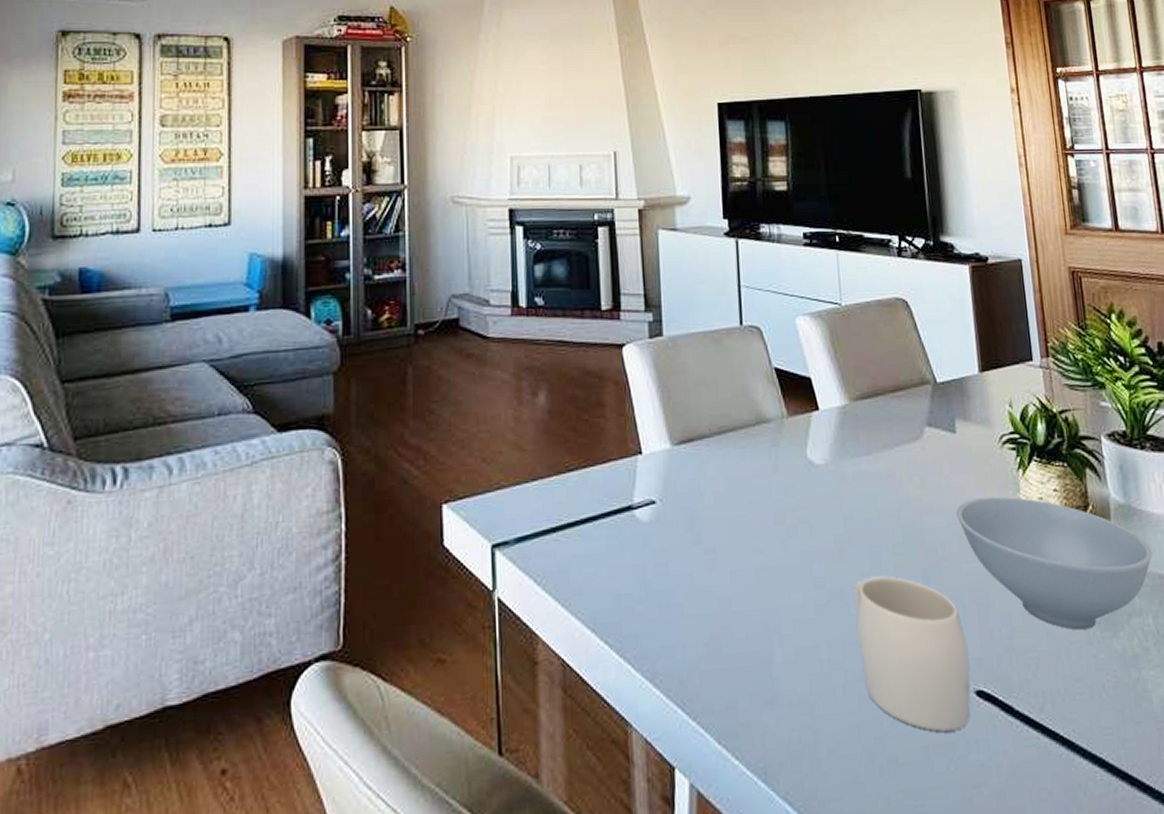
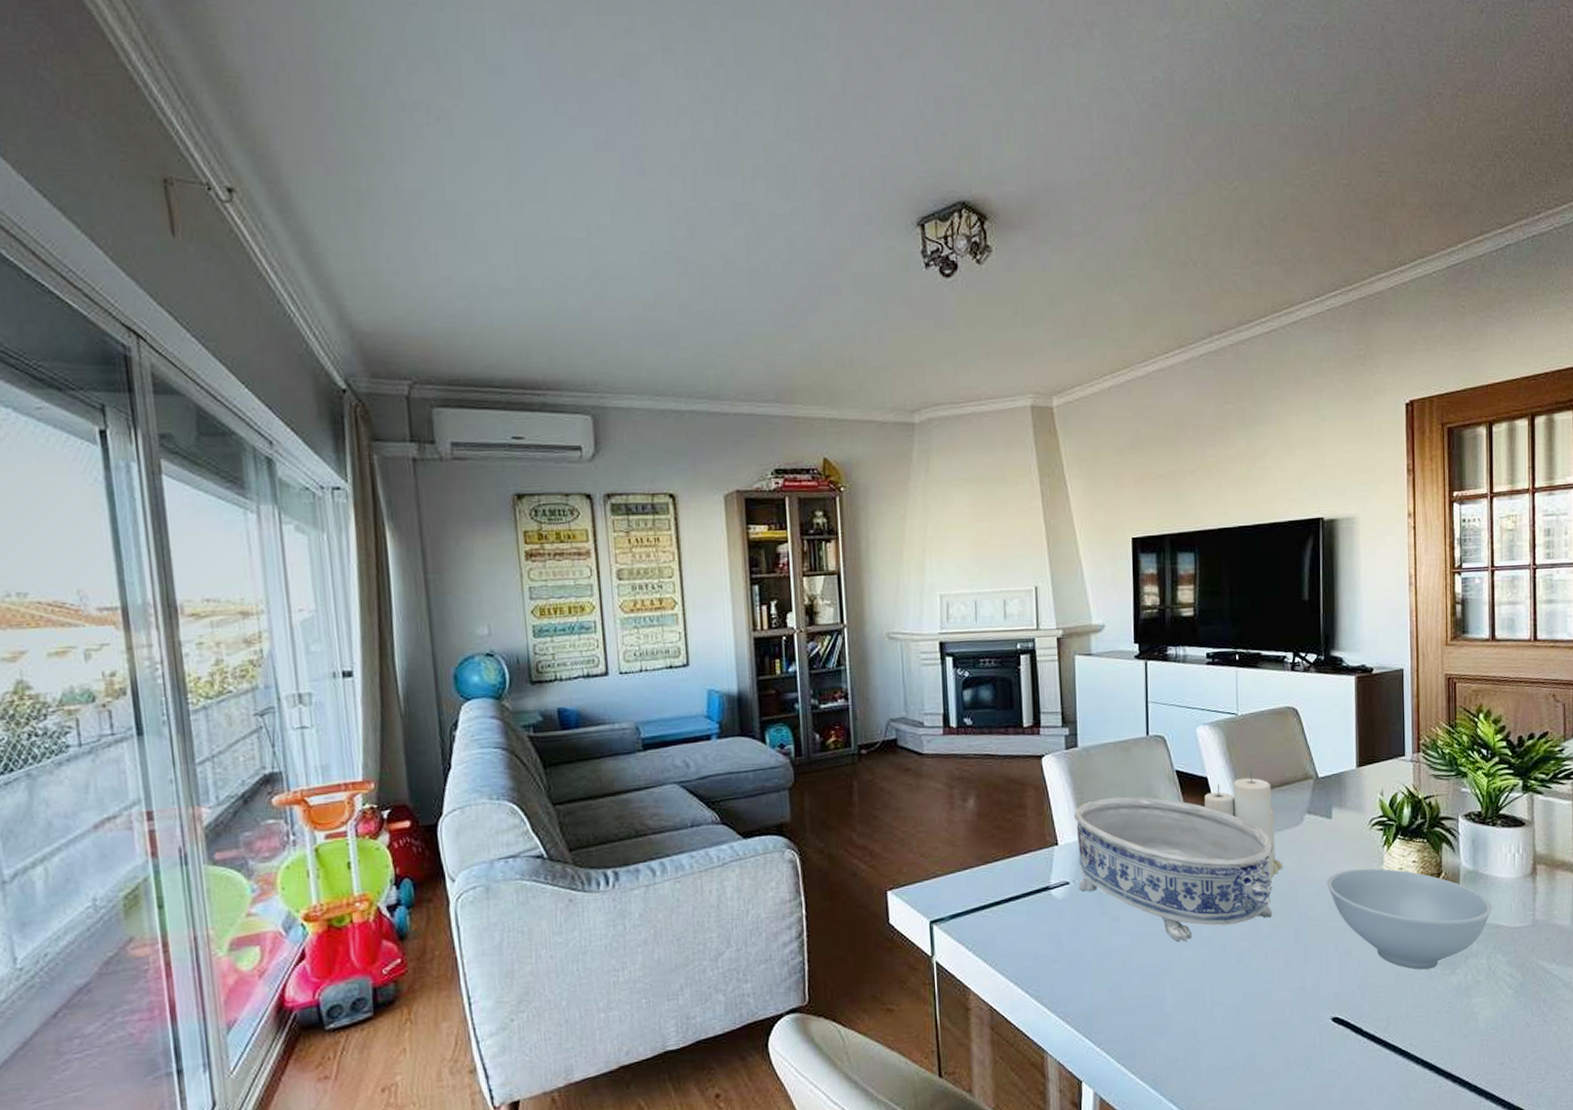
decorative bowl: none [660,397,895,583] -> present [1074,796,1274,942]
candle: none [808,372,904,504] -> present [1204,771,1283,878]
mug: present [854,576,971,732] -> none [1235,934,1329,1049]

